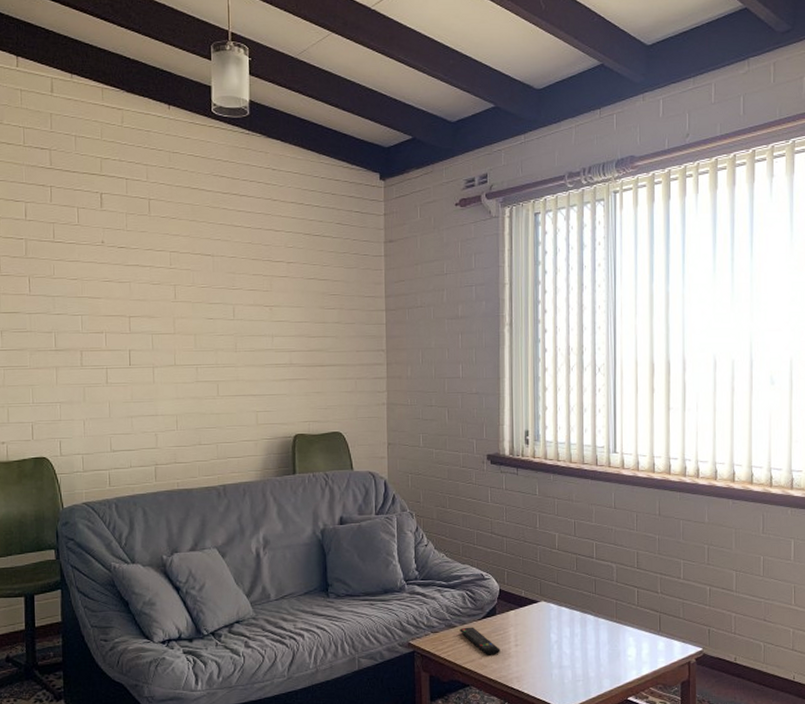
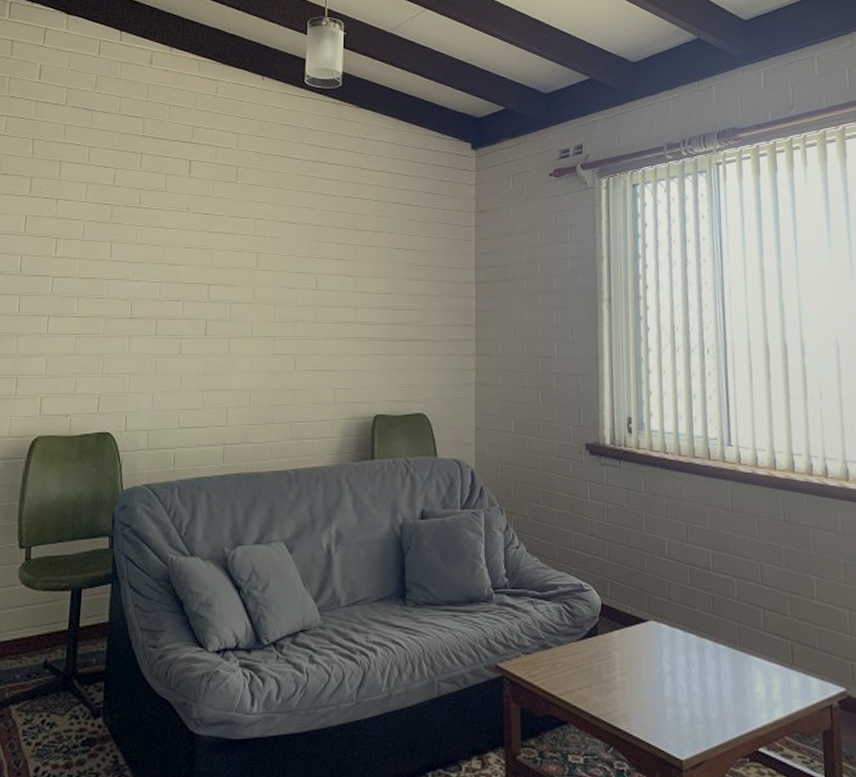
remote control: present [460,627,501,655] -> none [556,649,604,686]

